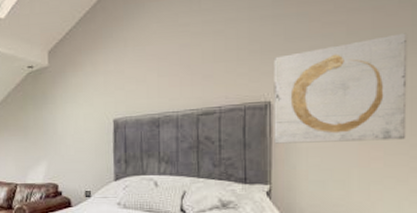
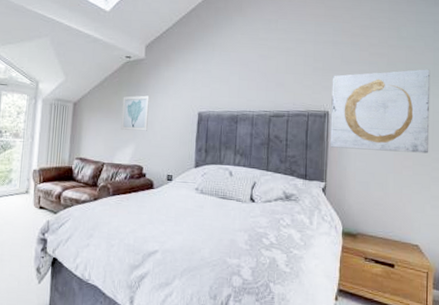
wall art: none [29,107,59,148] -> present [121,95,150,131]

